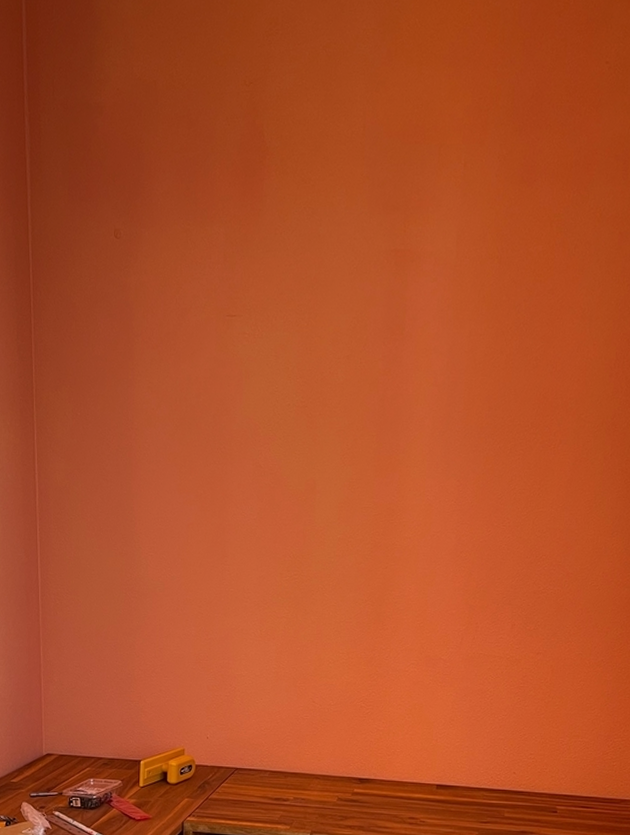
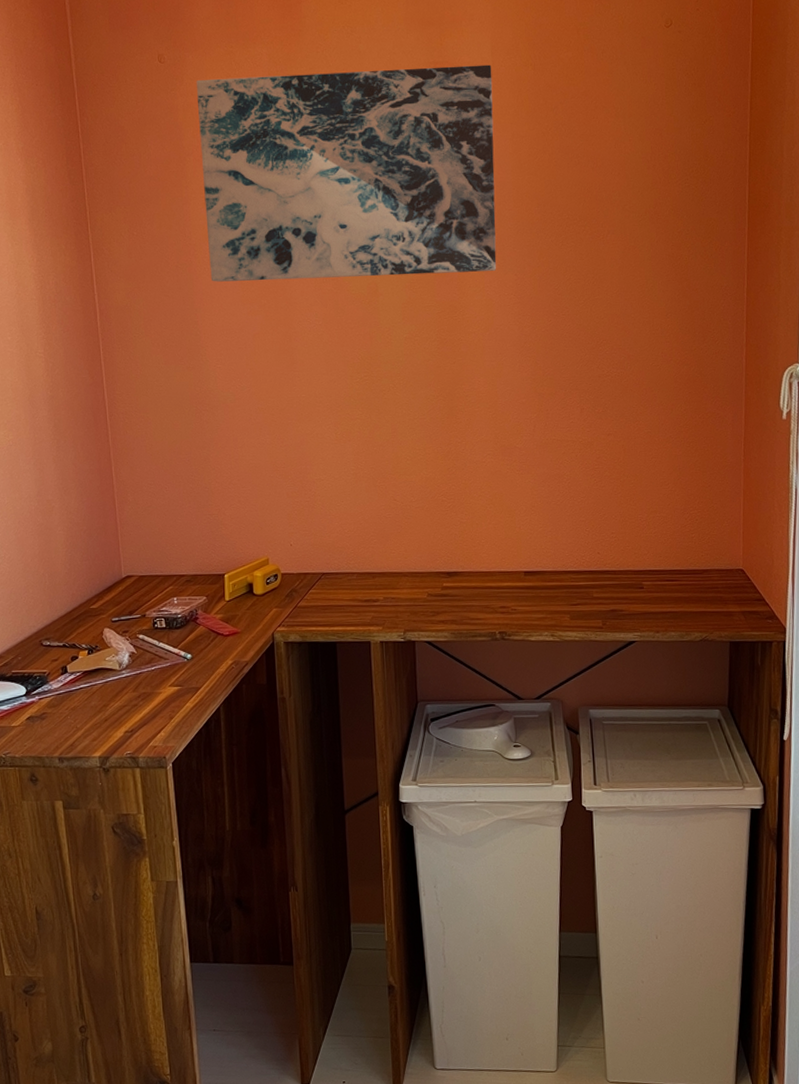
wall art: none [149,255,455,475] -> present [196,64,497,282]

